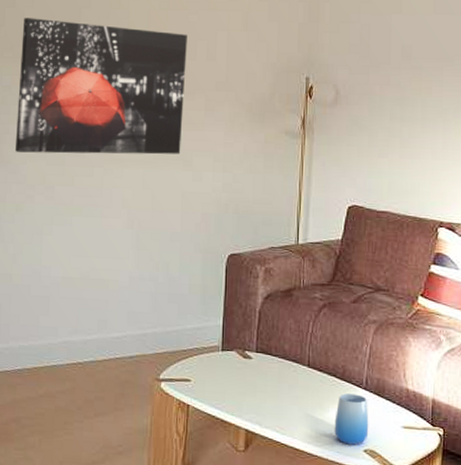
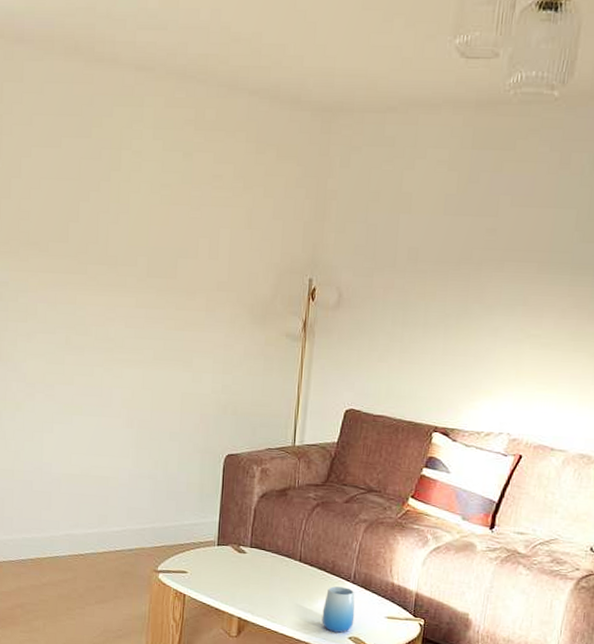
wall art: present [15,18,187,155] -> none [15,210,189,355]

